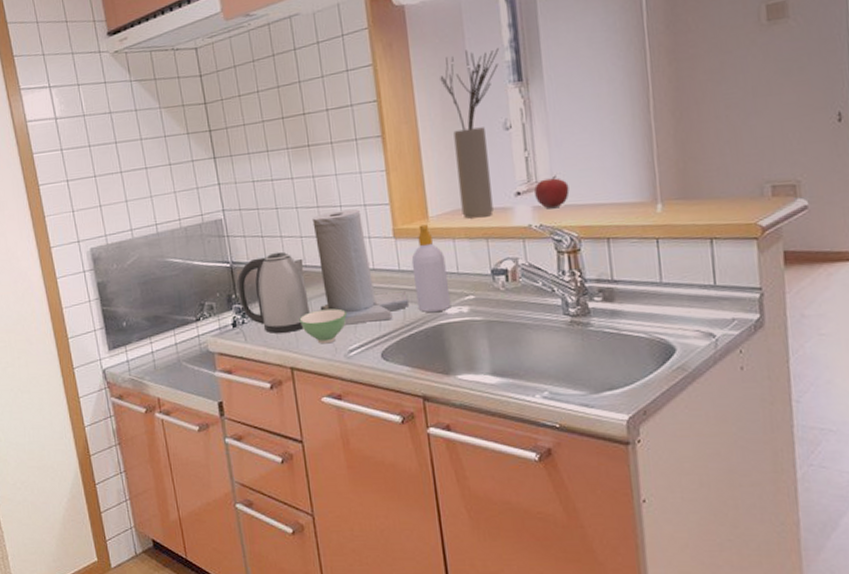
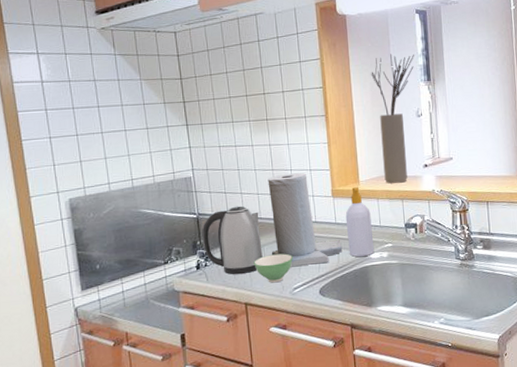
fruit: present [534,175,570,209] -> none [437,153,462,178]

